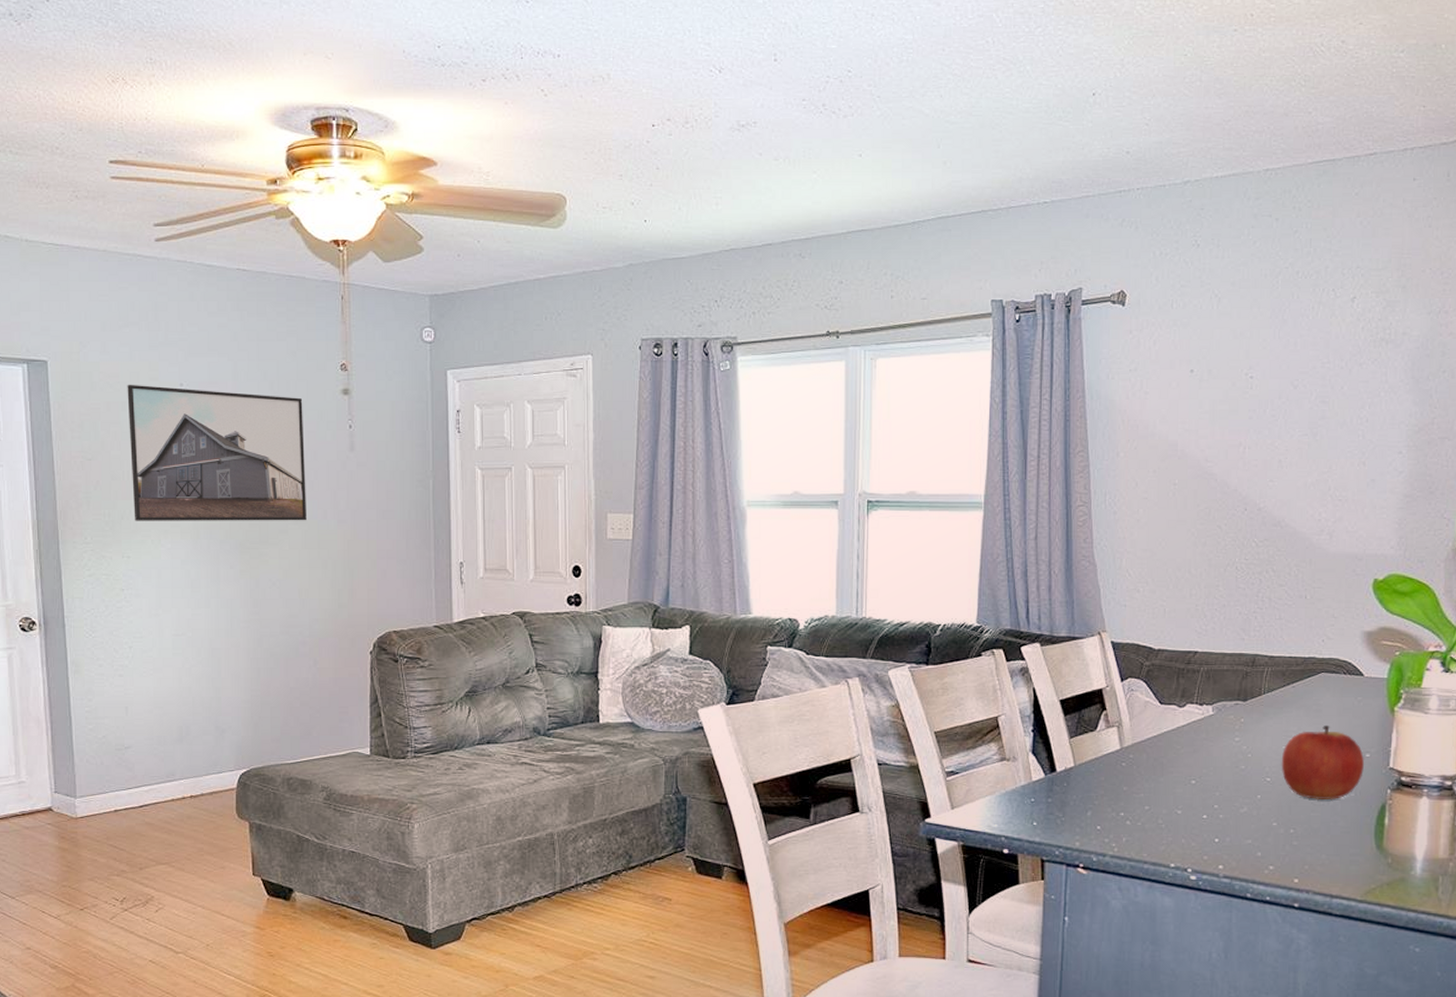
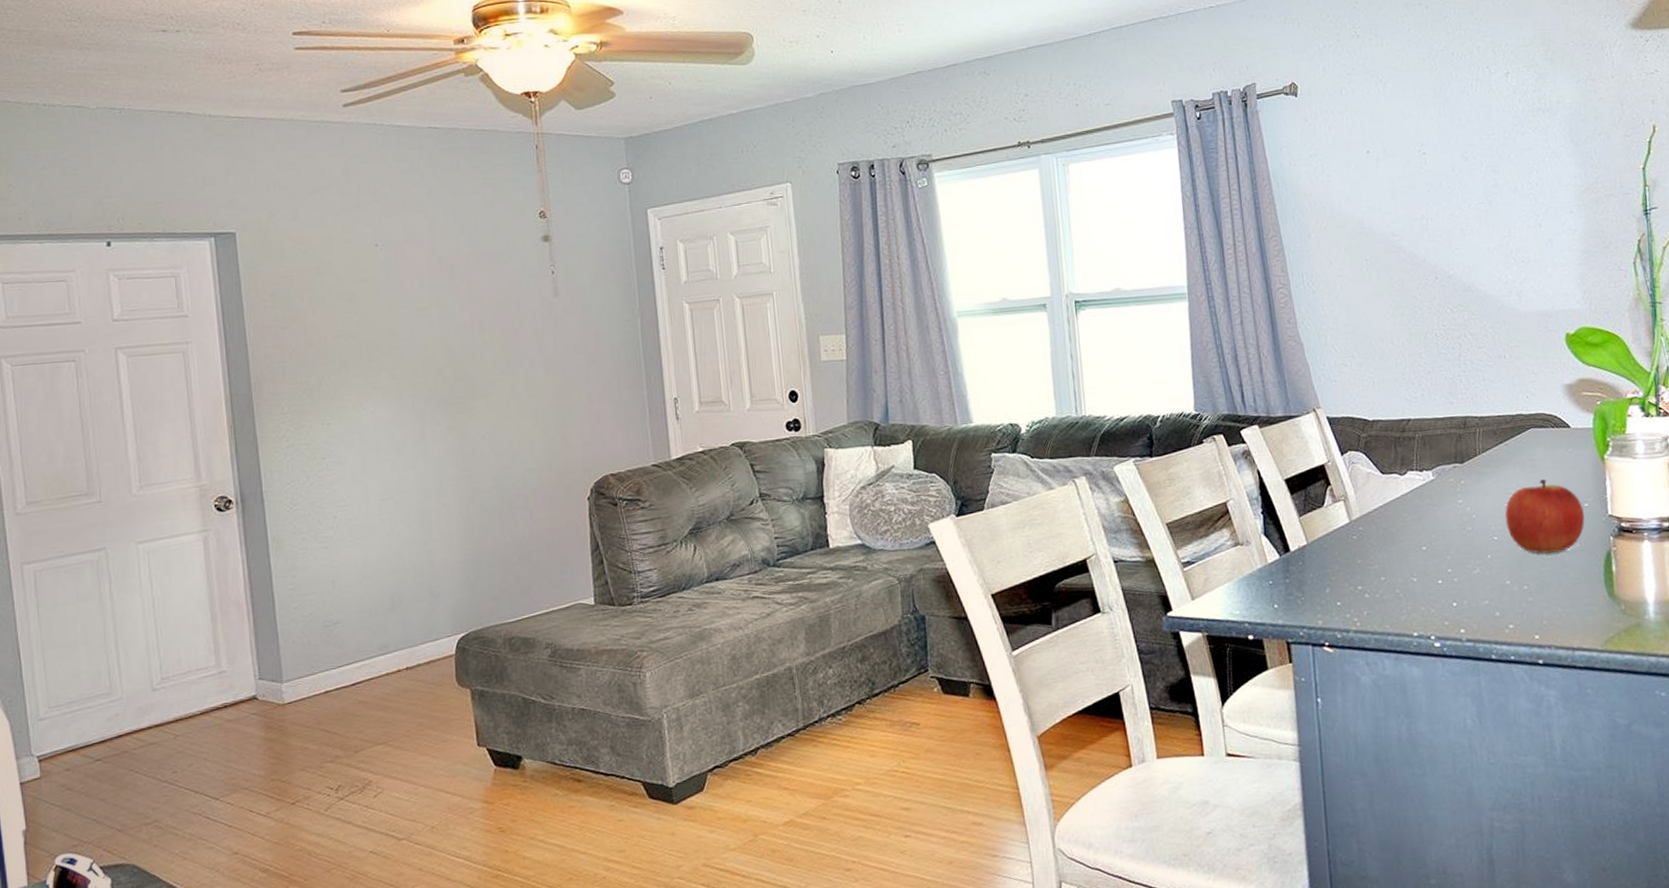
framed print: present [127,384,306,521] -> none [320,248,513,387]

